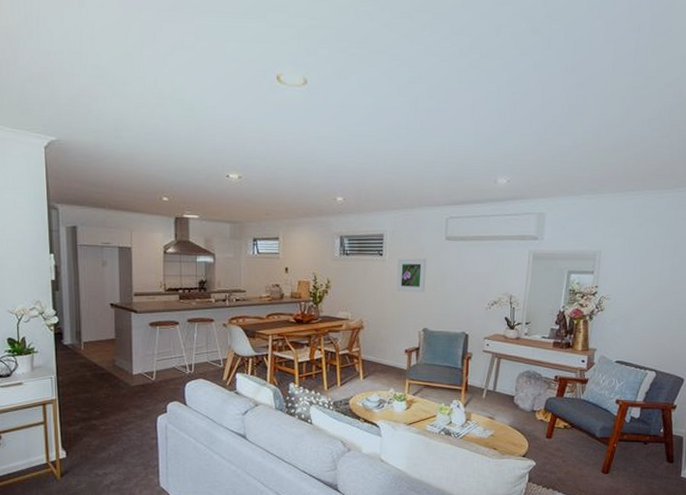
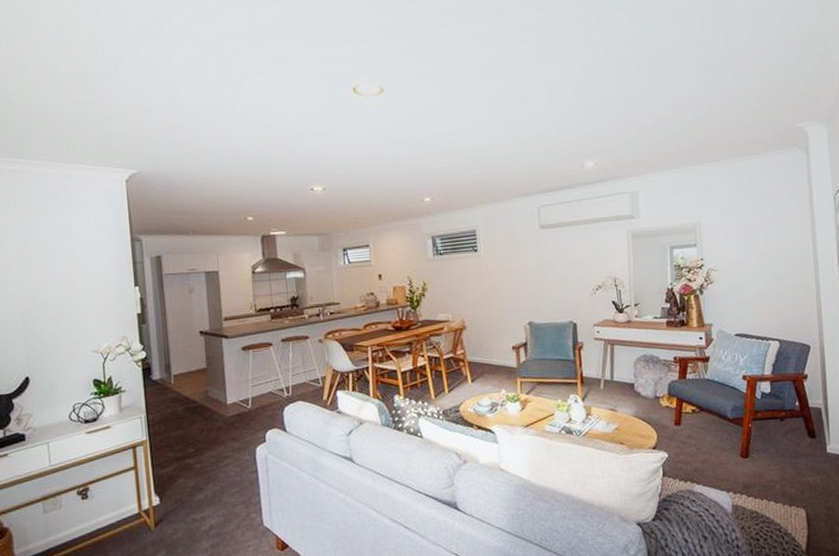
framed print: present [397,258,427,292] -> none [494,249,526,287]

